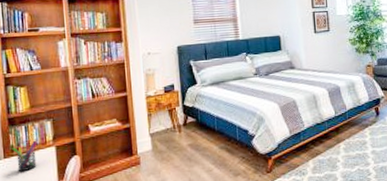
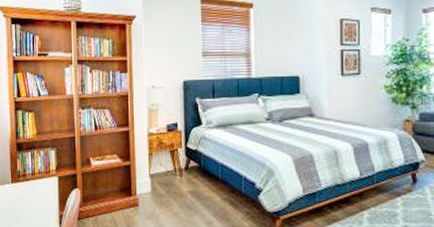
pen holder: present [12,139,38,172] -> none [19,166,42,199]

